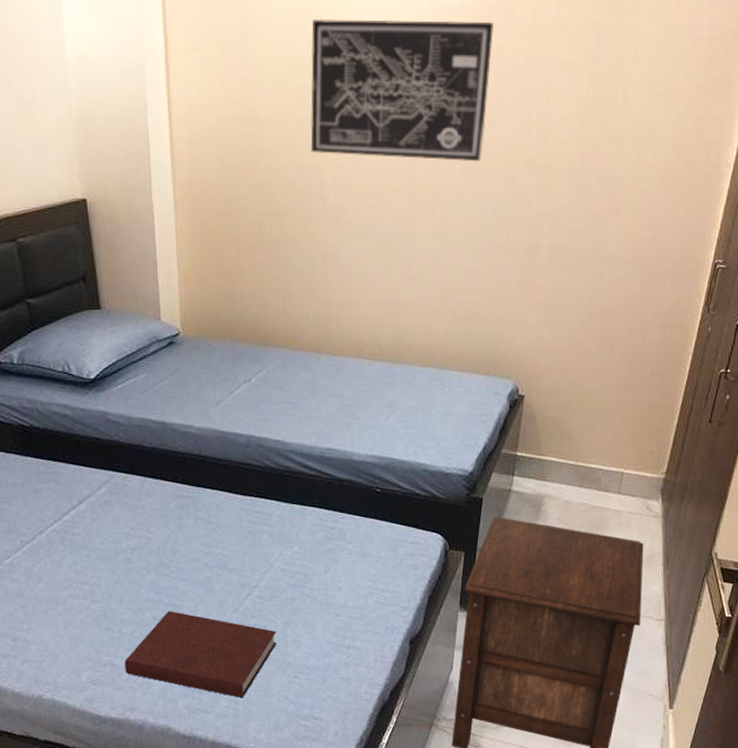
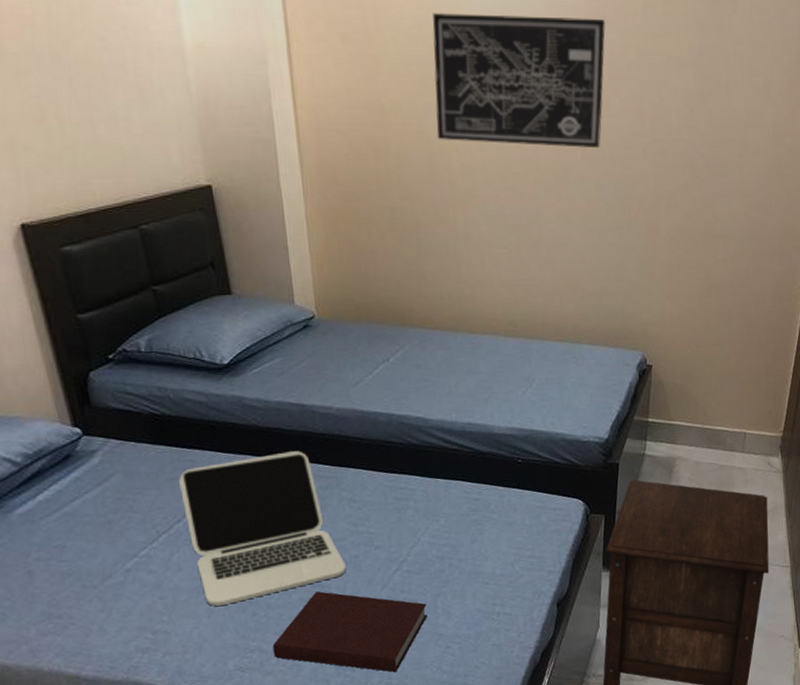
laptop: none [43,469,199,619] -> present [179,451,346,607]

